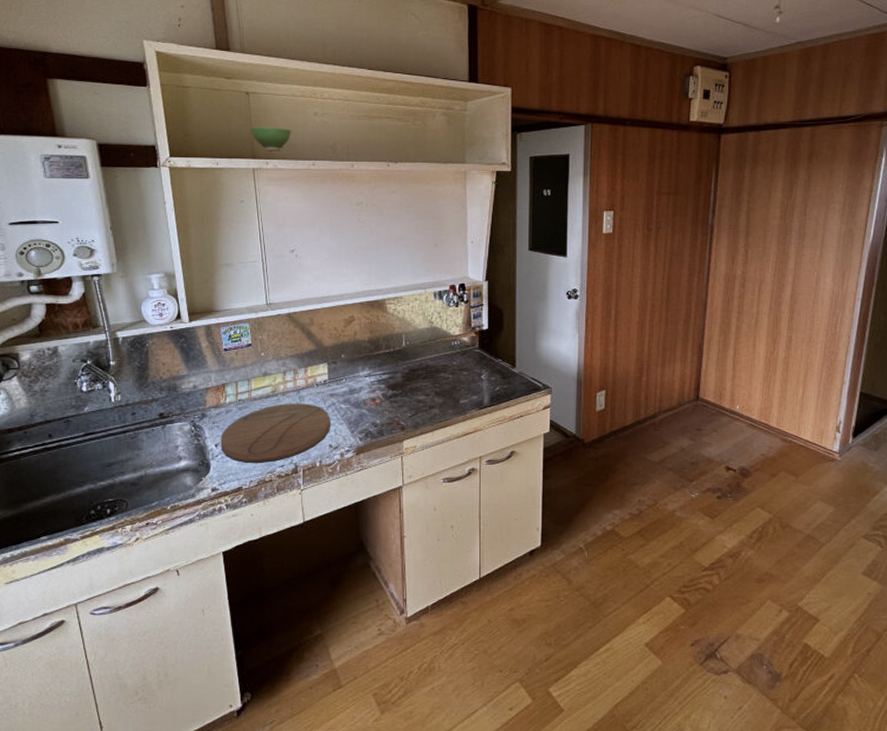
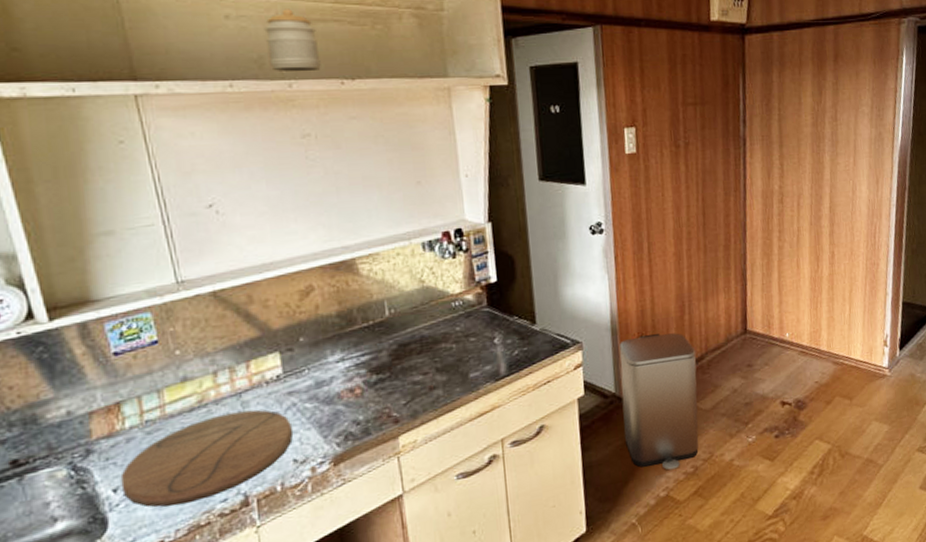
bowl: present [250,127,292,151] -> none [124,35,193,70]
jar: none [339,108,375,156] -> present [264,9,321,72]
pedal bin: none [580,390,650,509] -> present [619,333,699,471]

